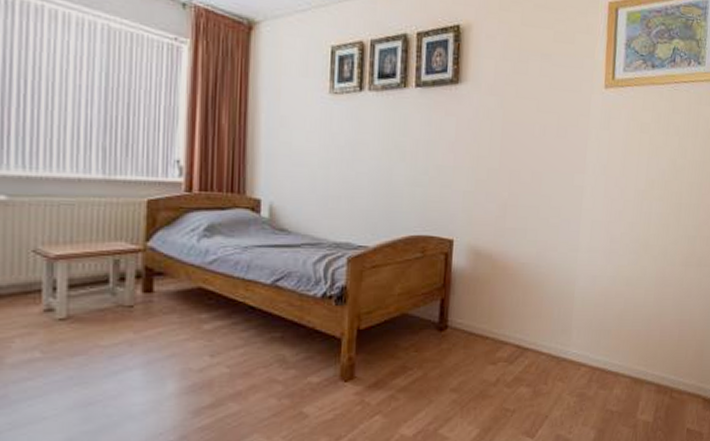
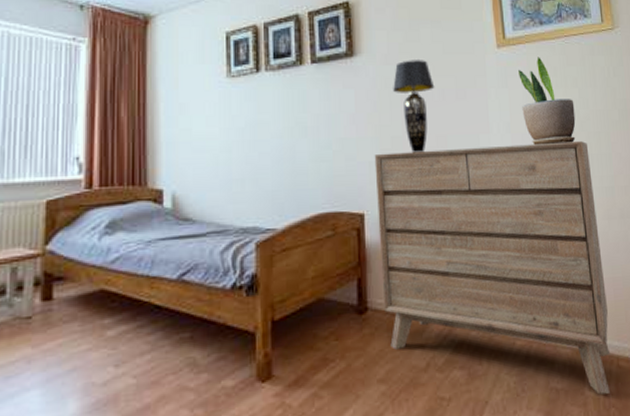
dresser: none [463,183,679,419] -> present [374,141,611,395]
table lamp: none [495,92,537,187] -> present [393,60,435,154]
potted plant: none [620,101,673,191] -> present [518,57,576,146]

